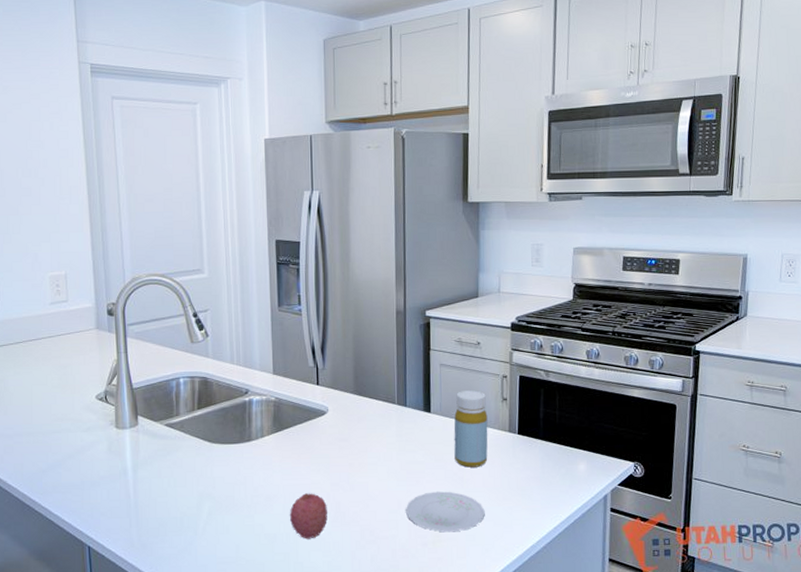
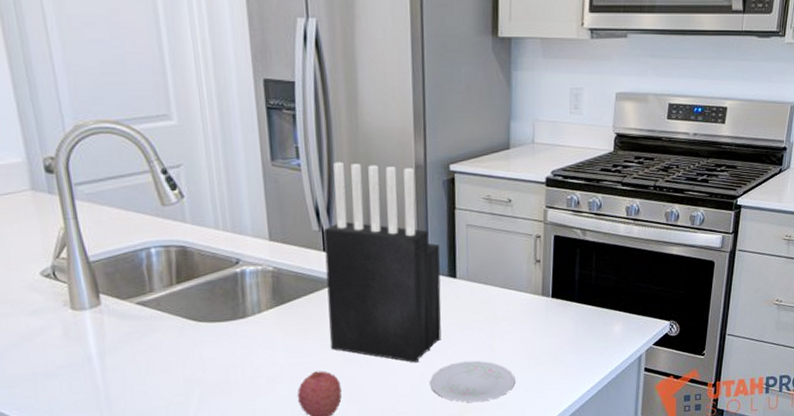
knife block: none [318,308,417,490] -> present [323,162,442,363]
bottle: present [454,390,488,468] -> none [482,252,520,335]

